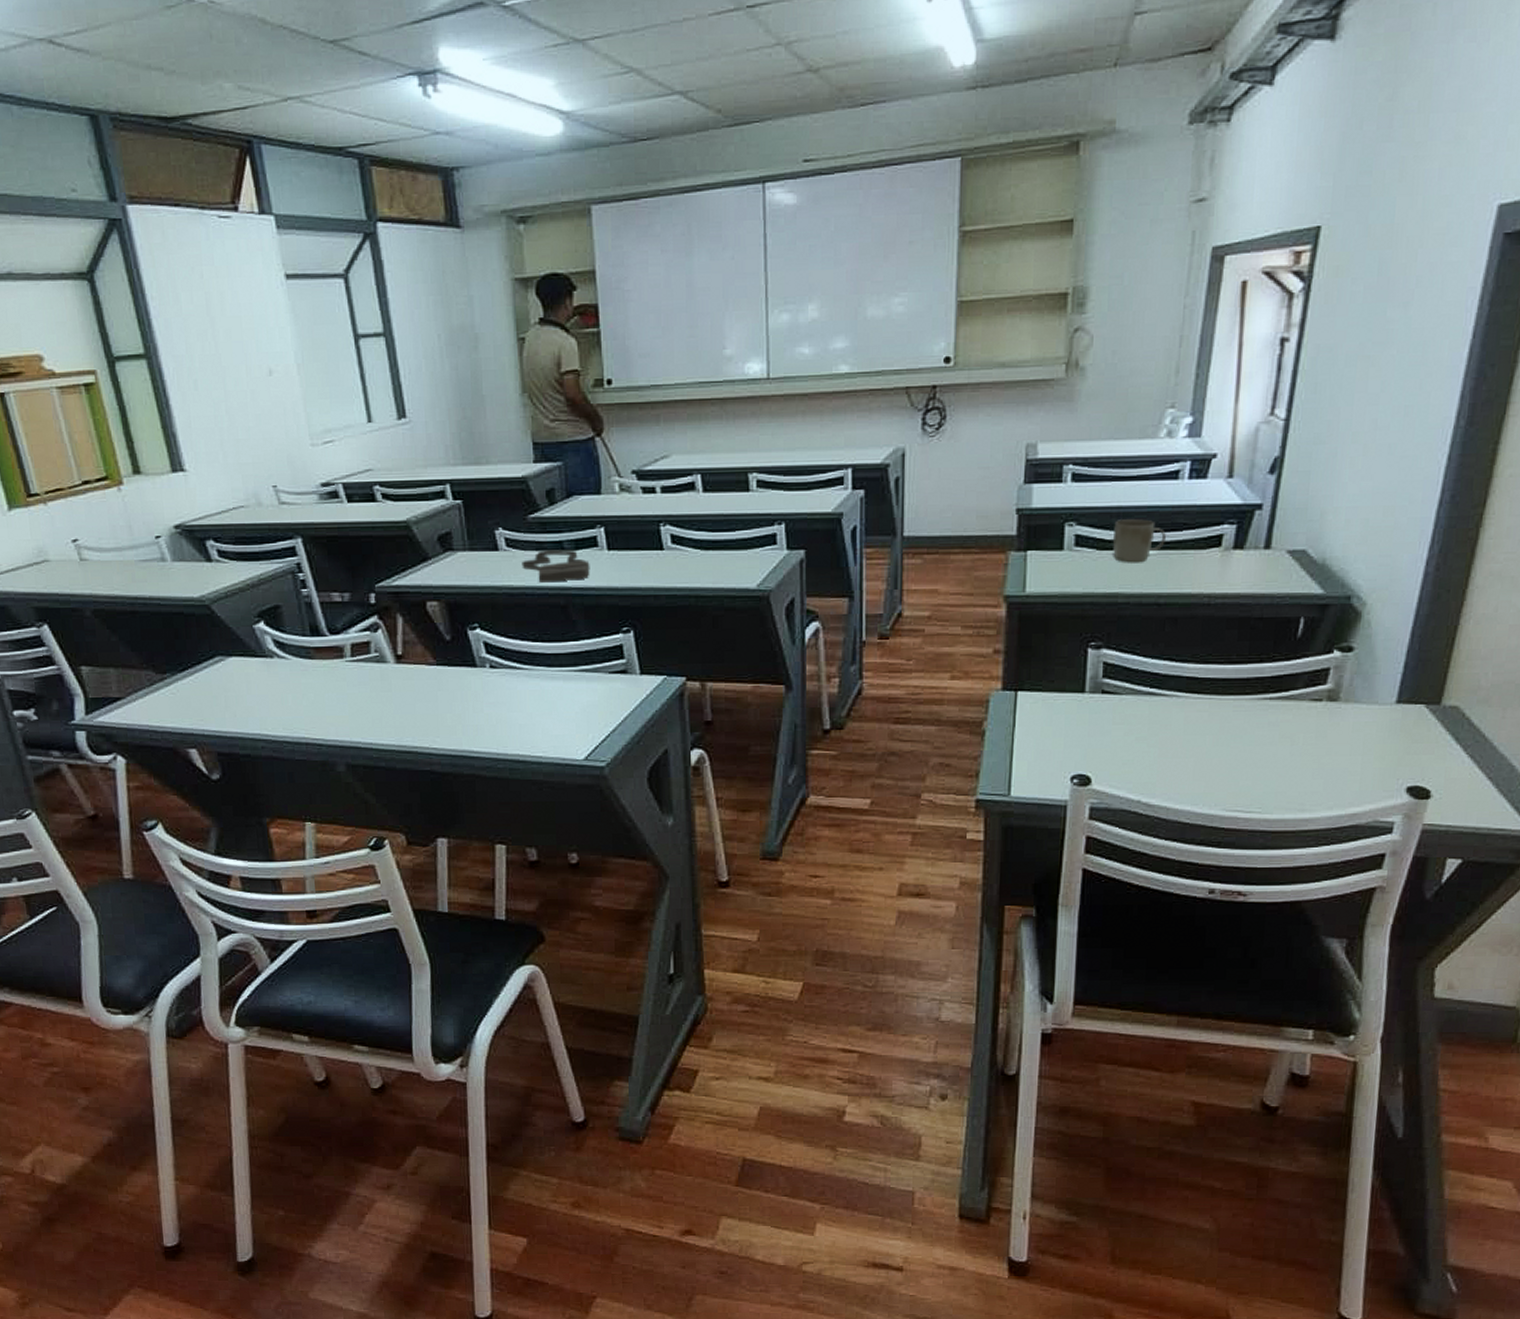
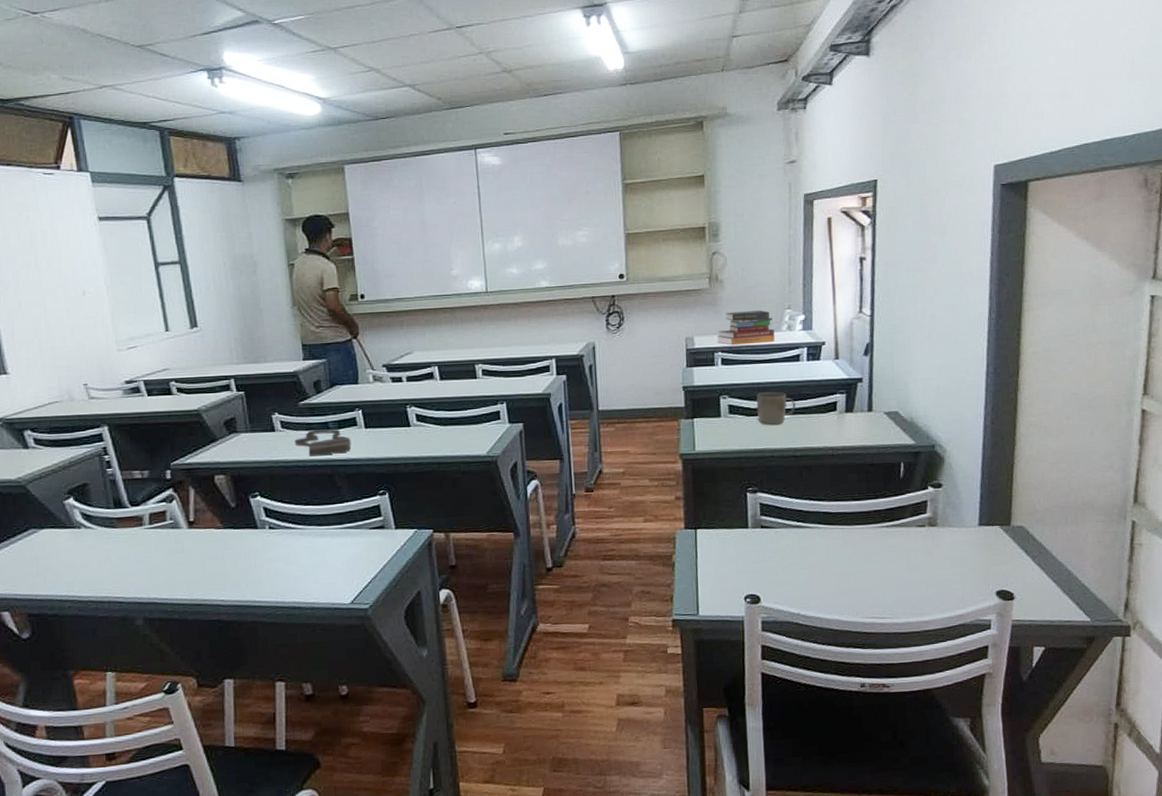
books: none [1068,409,1148,456] -> present [717,310,775,346]

